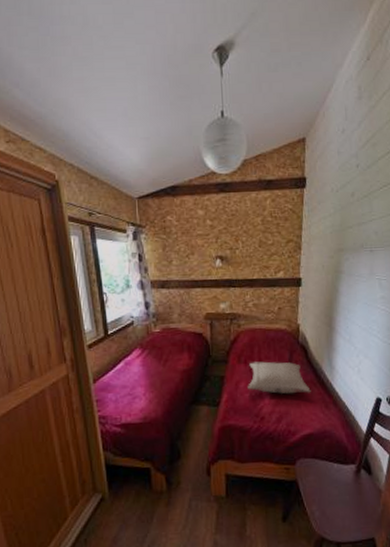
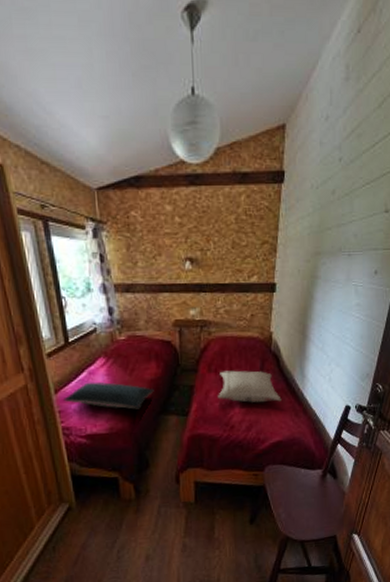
pillow: none [101,372,186,399] -> present [63,382,154,410]

